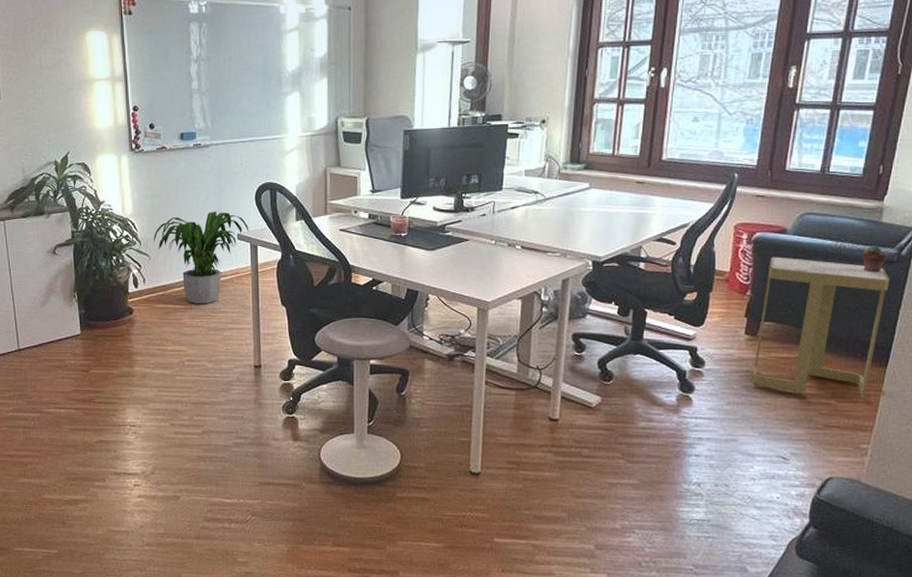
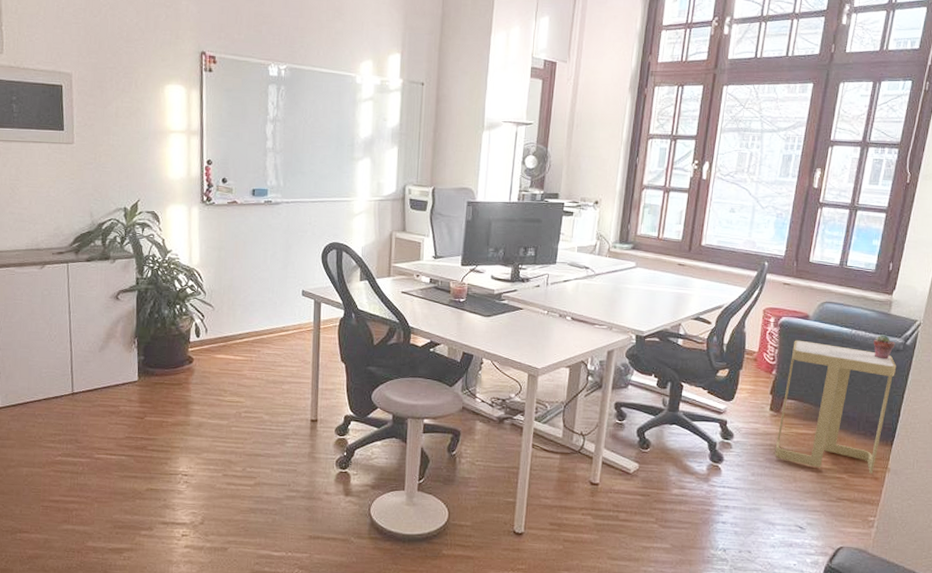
potted plant: present [153,211,249,303] -> none [219,266,314,356]

